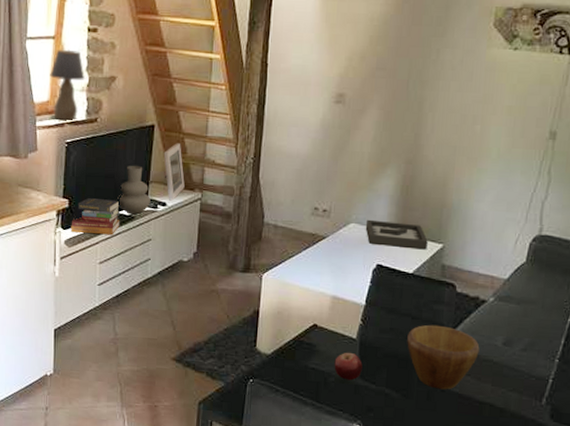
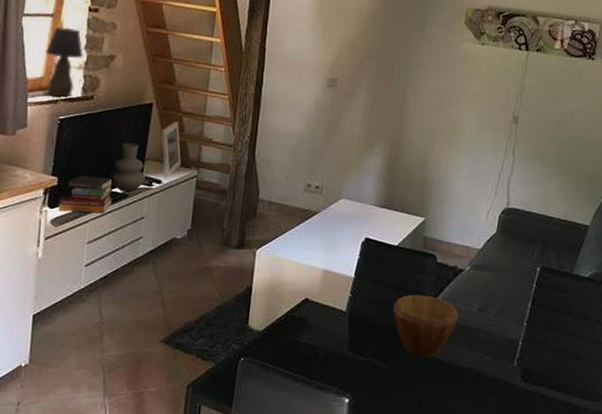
fruit: present [334,352,363,381] -> none [324,325,352,354]
decorative tray: present [365,219,428,250] -> none [354,195,411,223]

